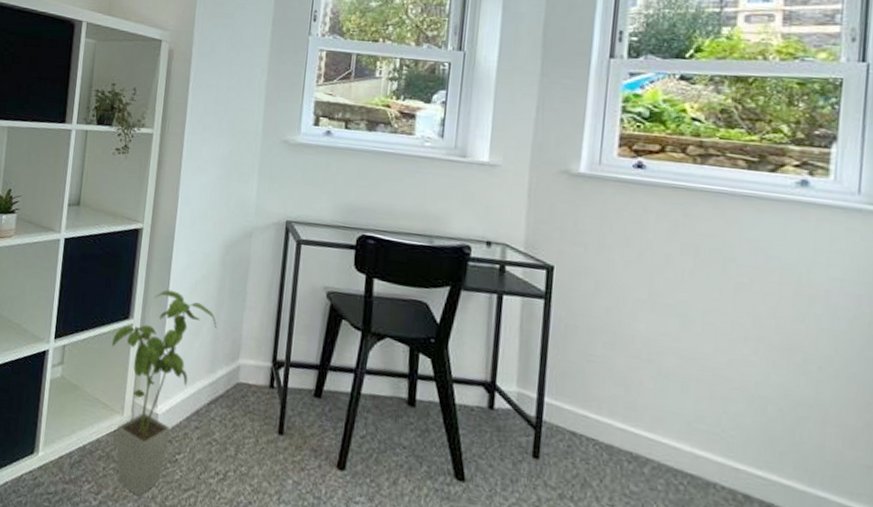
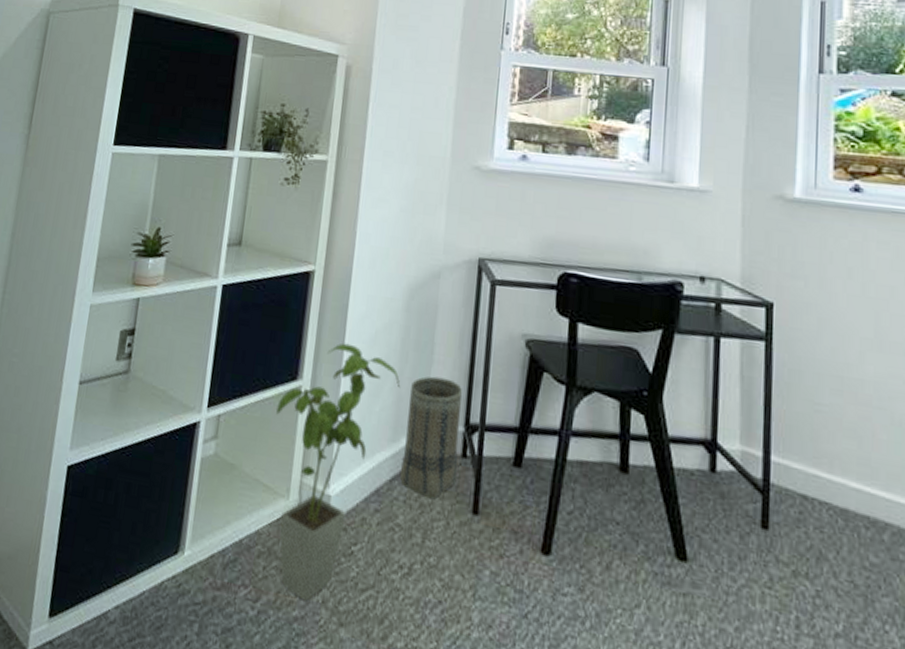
basket: none [216,320,271,421] -> present [399,376,463,500]

